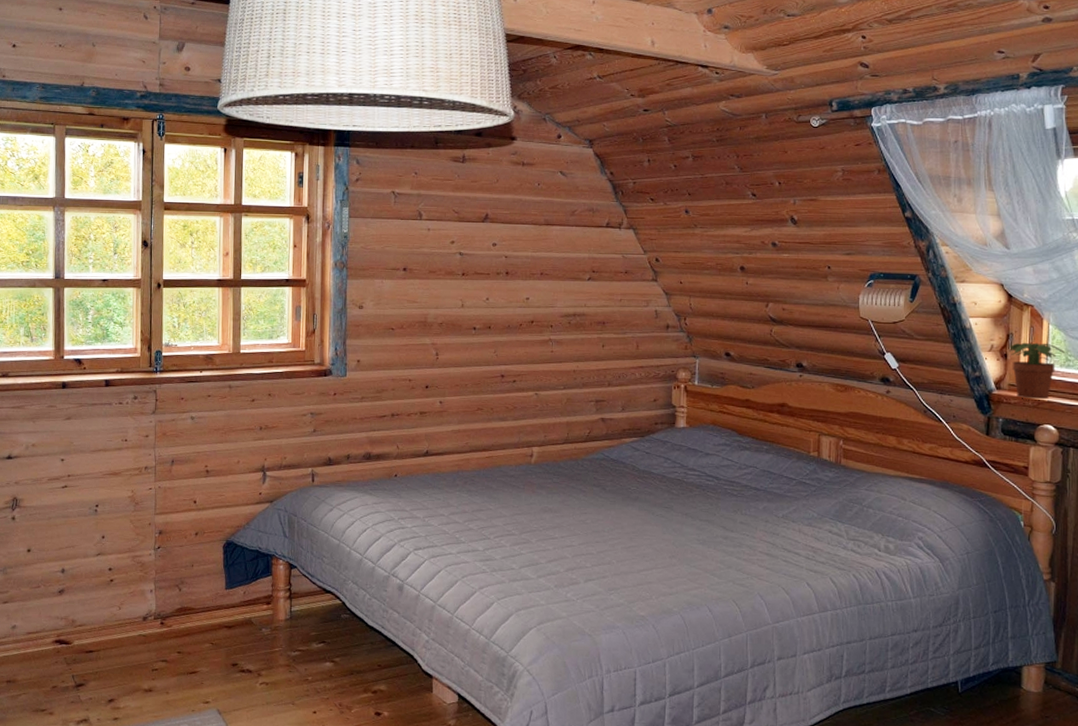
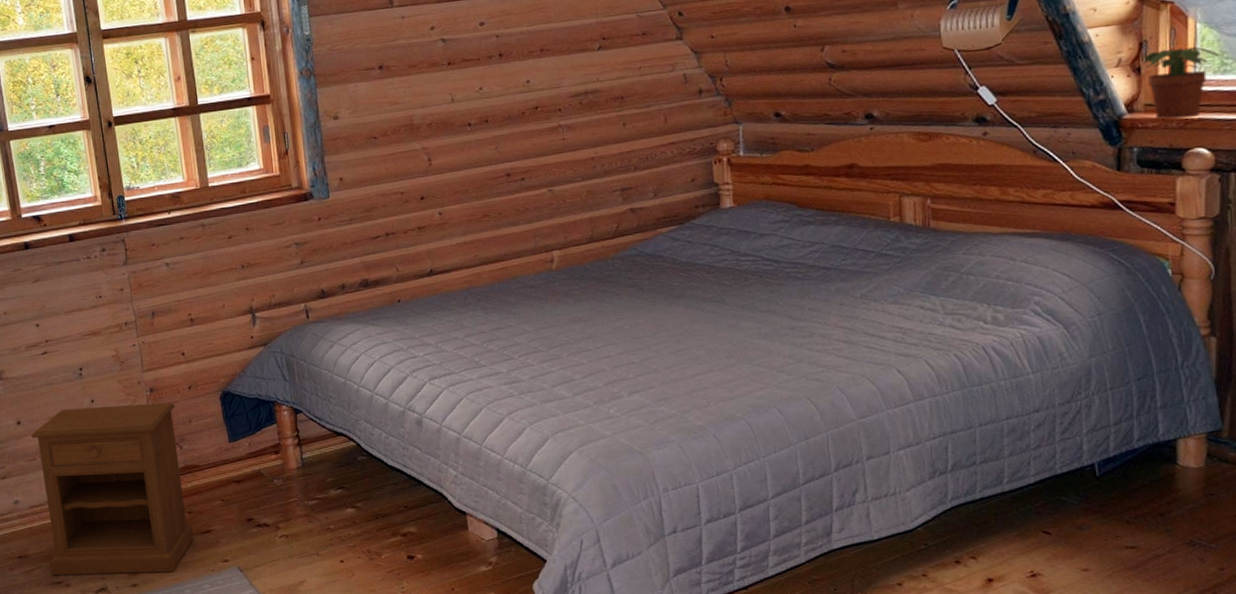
nightstand: none [36,541,180,710] -> present [31,402,194,575]

